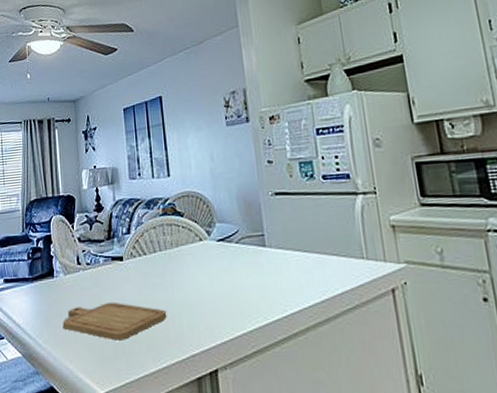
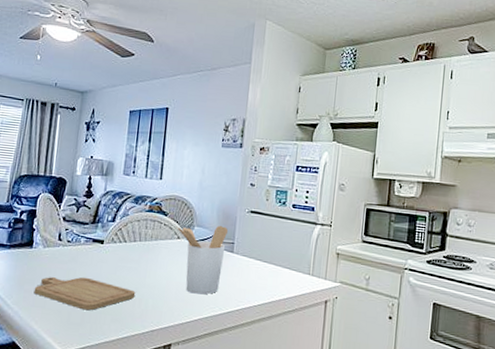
utensil holder: none [195,217,258,304] -> present [176,226,229,295]

